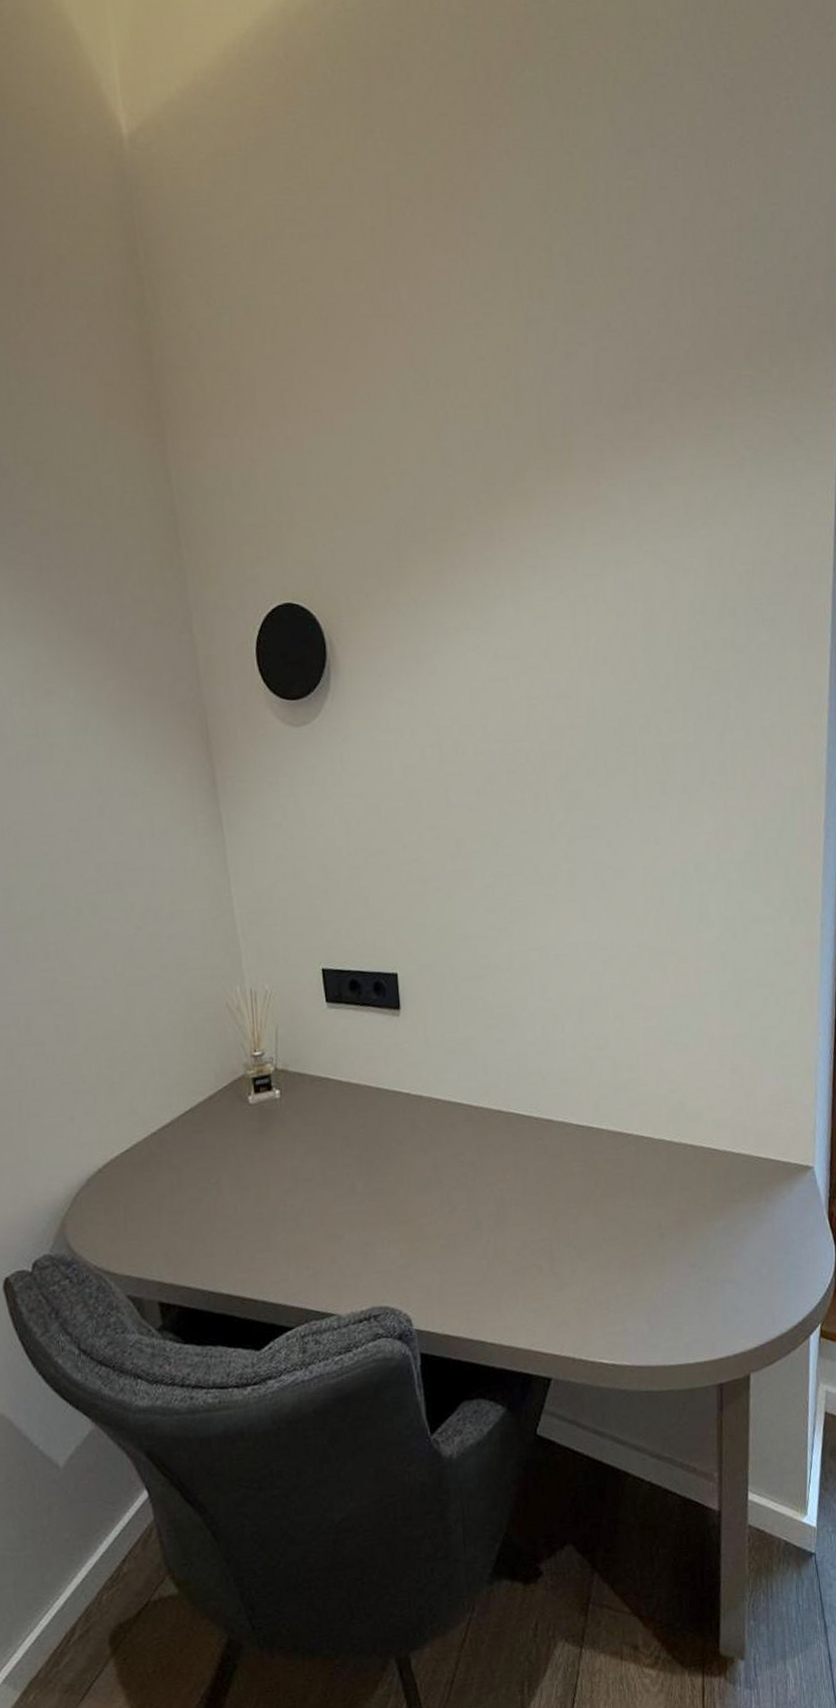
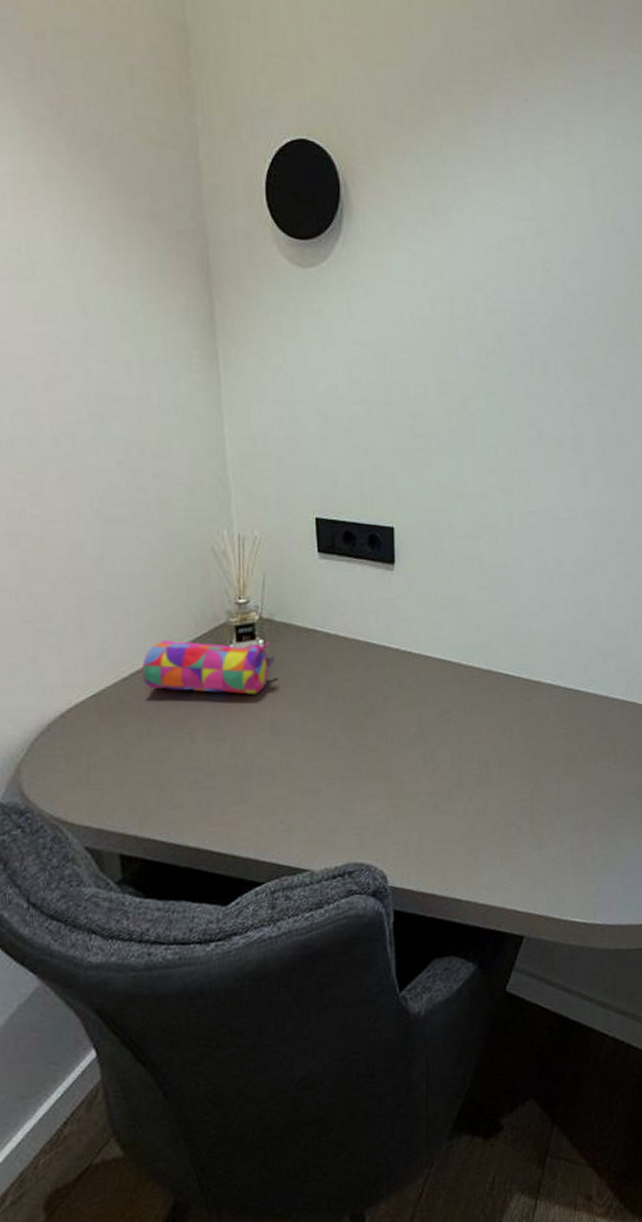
pencil case: none [168,1092,292,1144] -> present [141,640,275,695]

